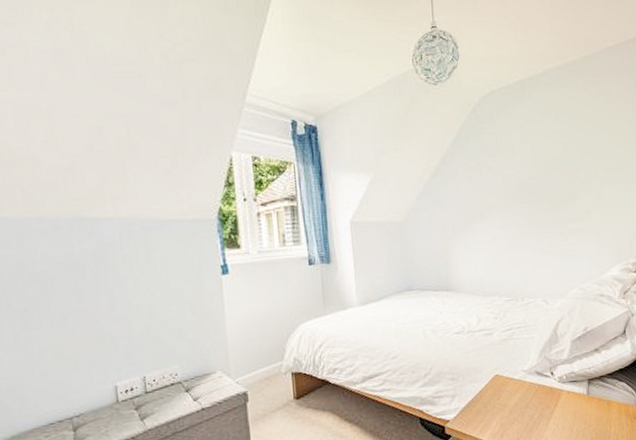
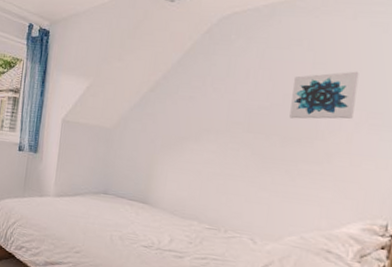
wall art: none [551,135,598,185] -> present [289,71,359,119]

